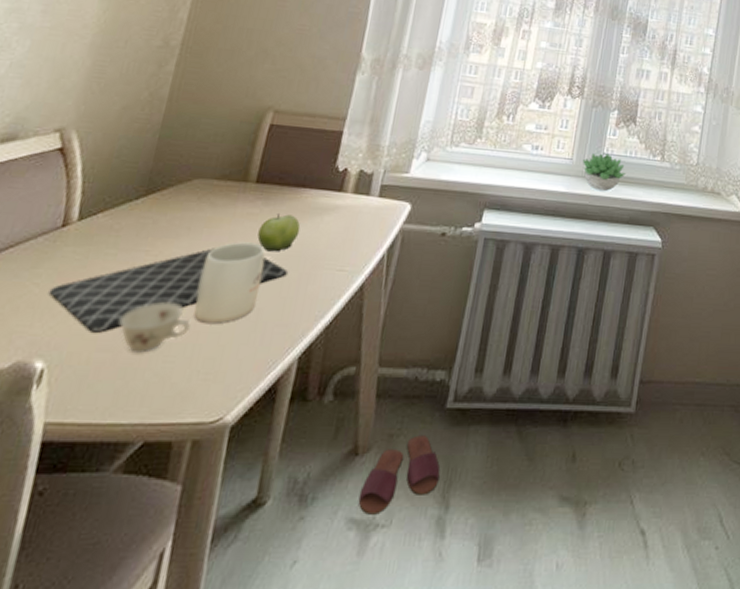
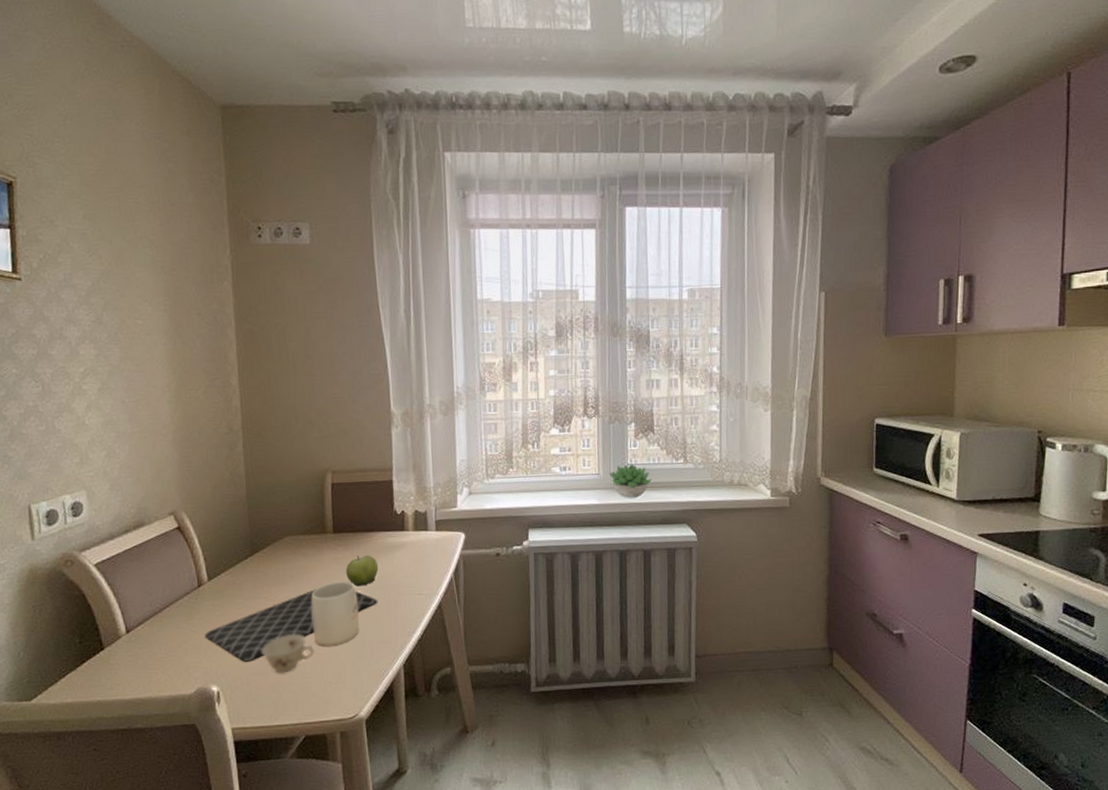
slippers: present [358,435,440,515] -> none [476,714,537,775]

